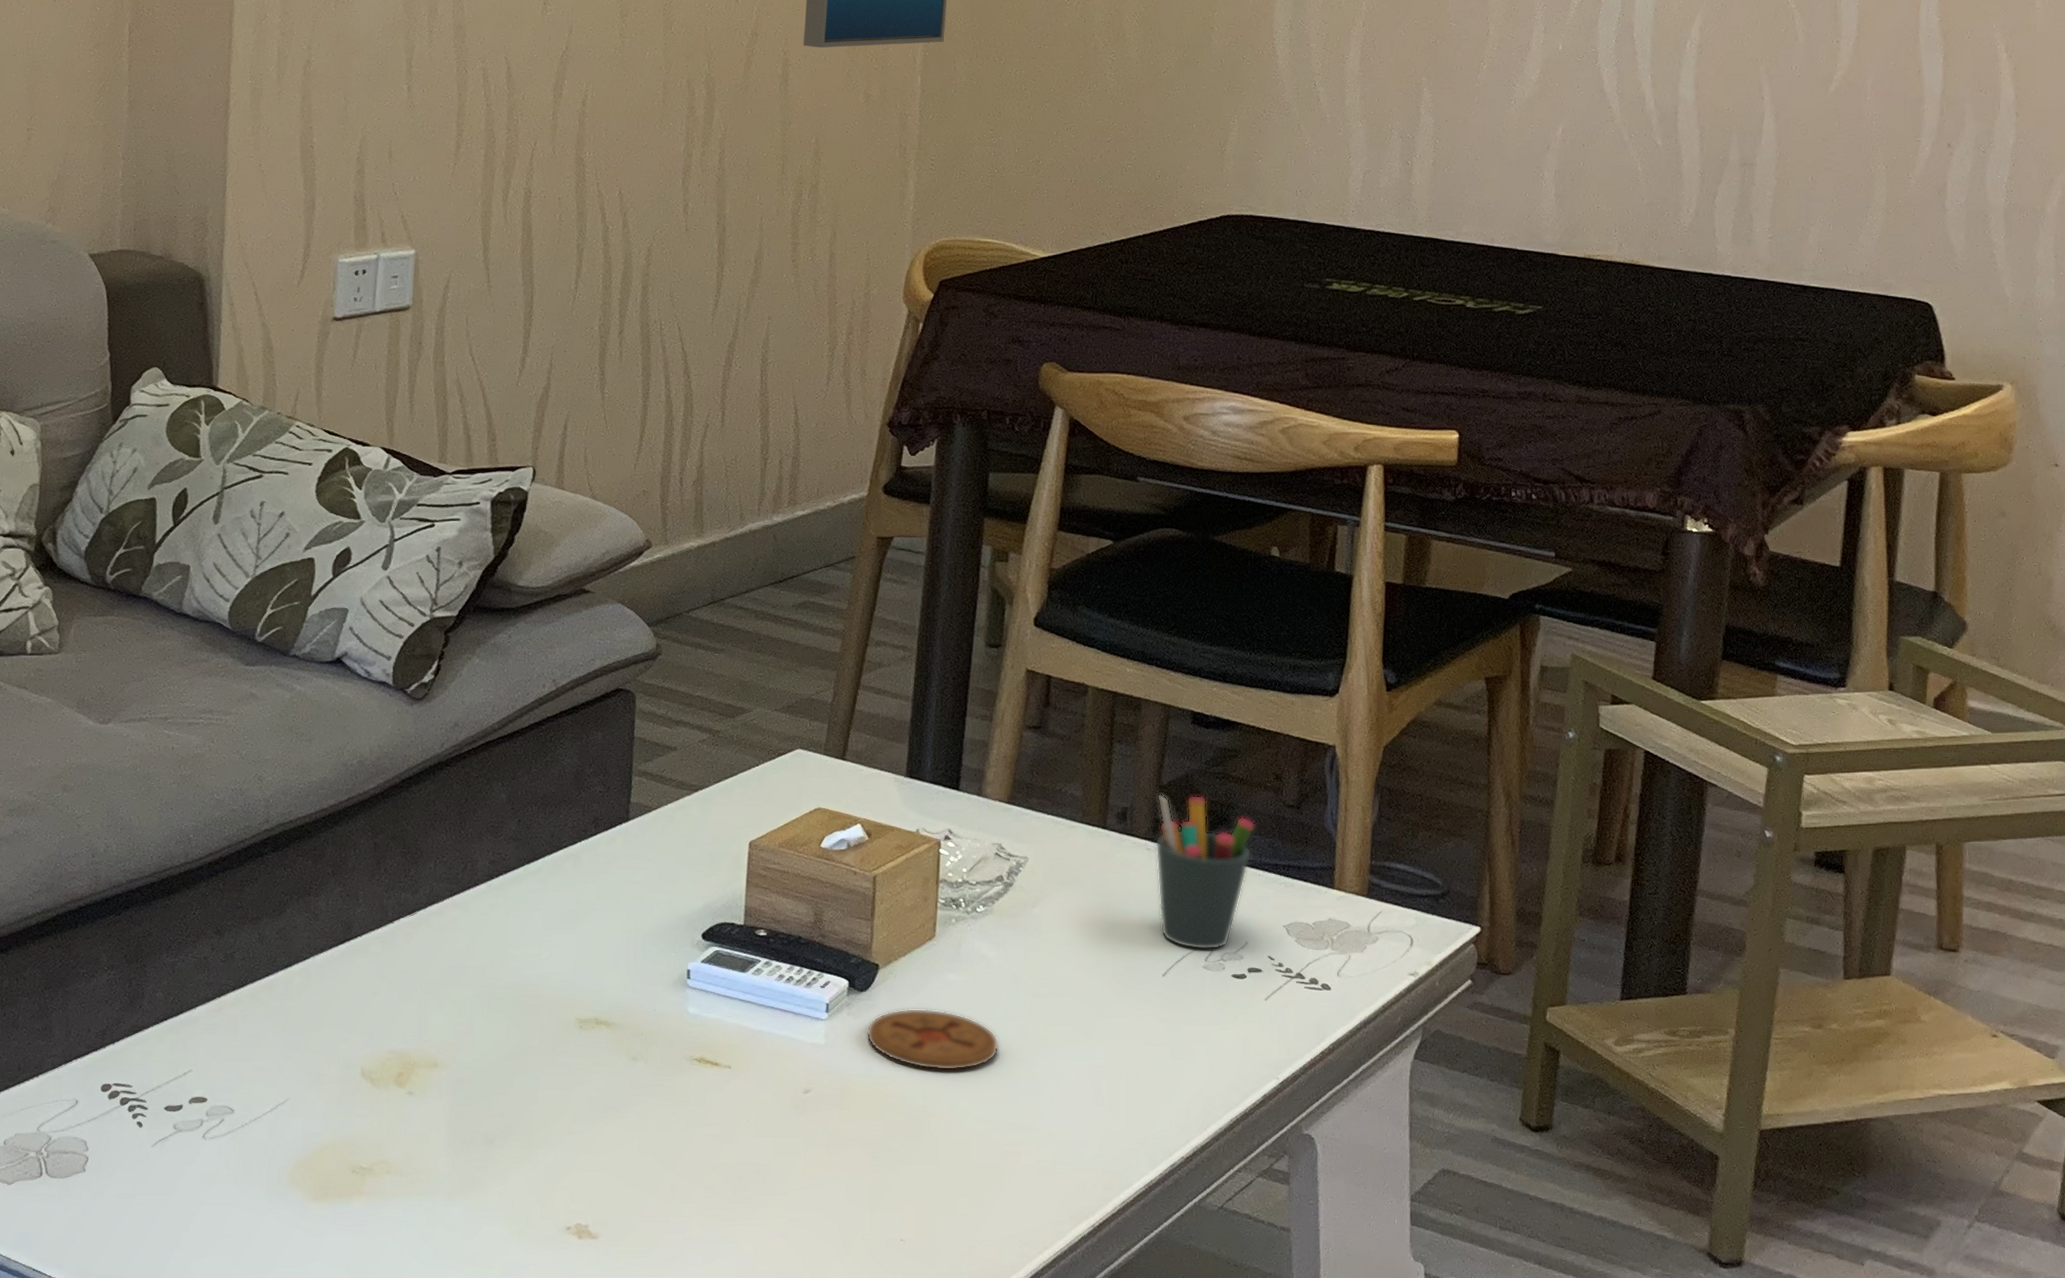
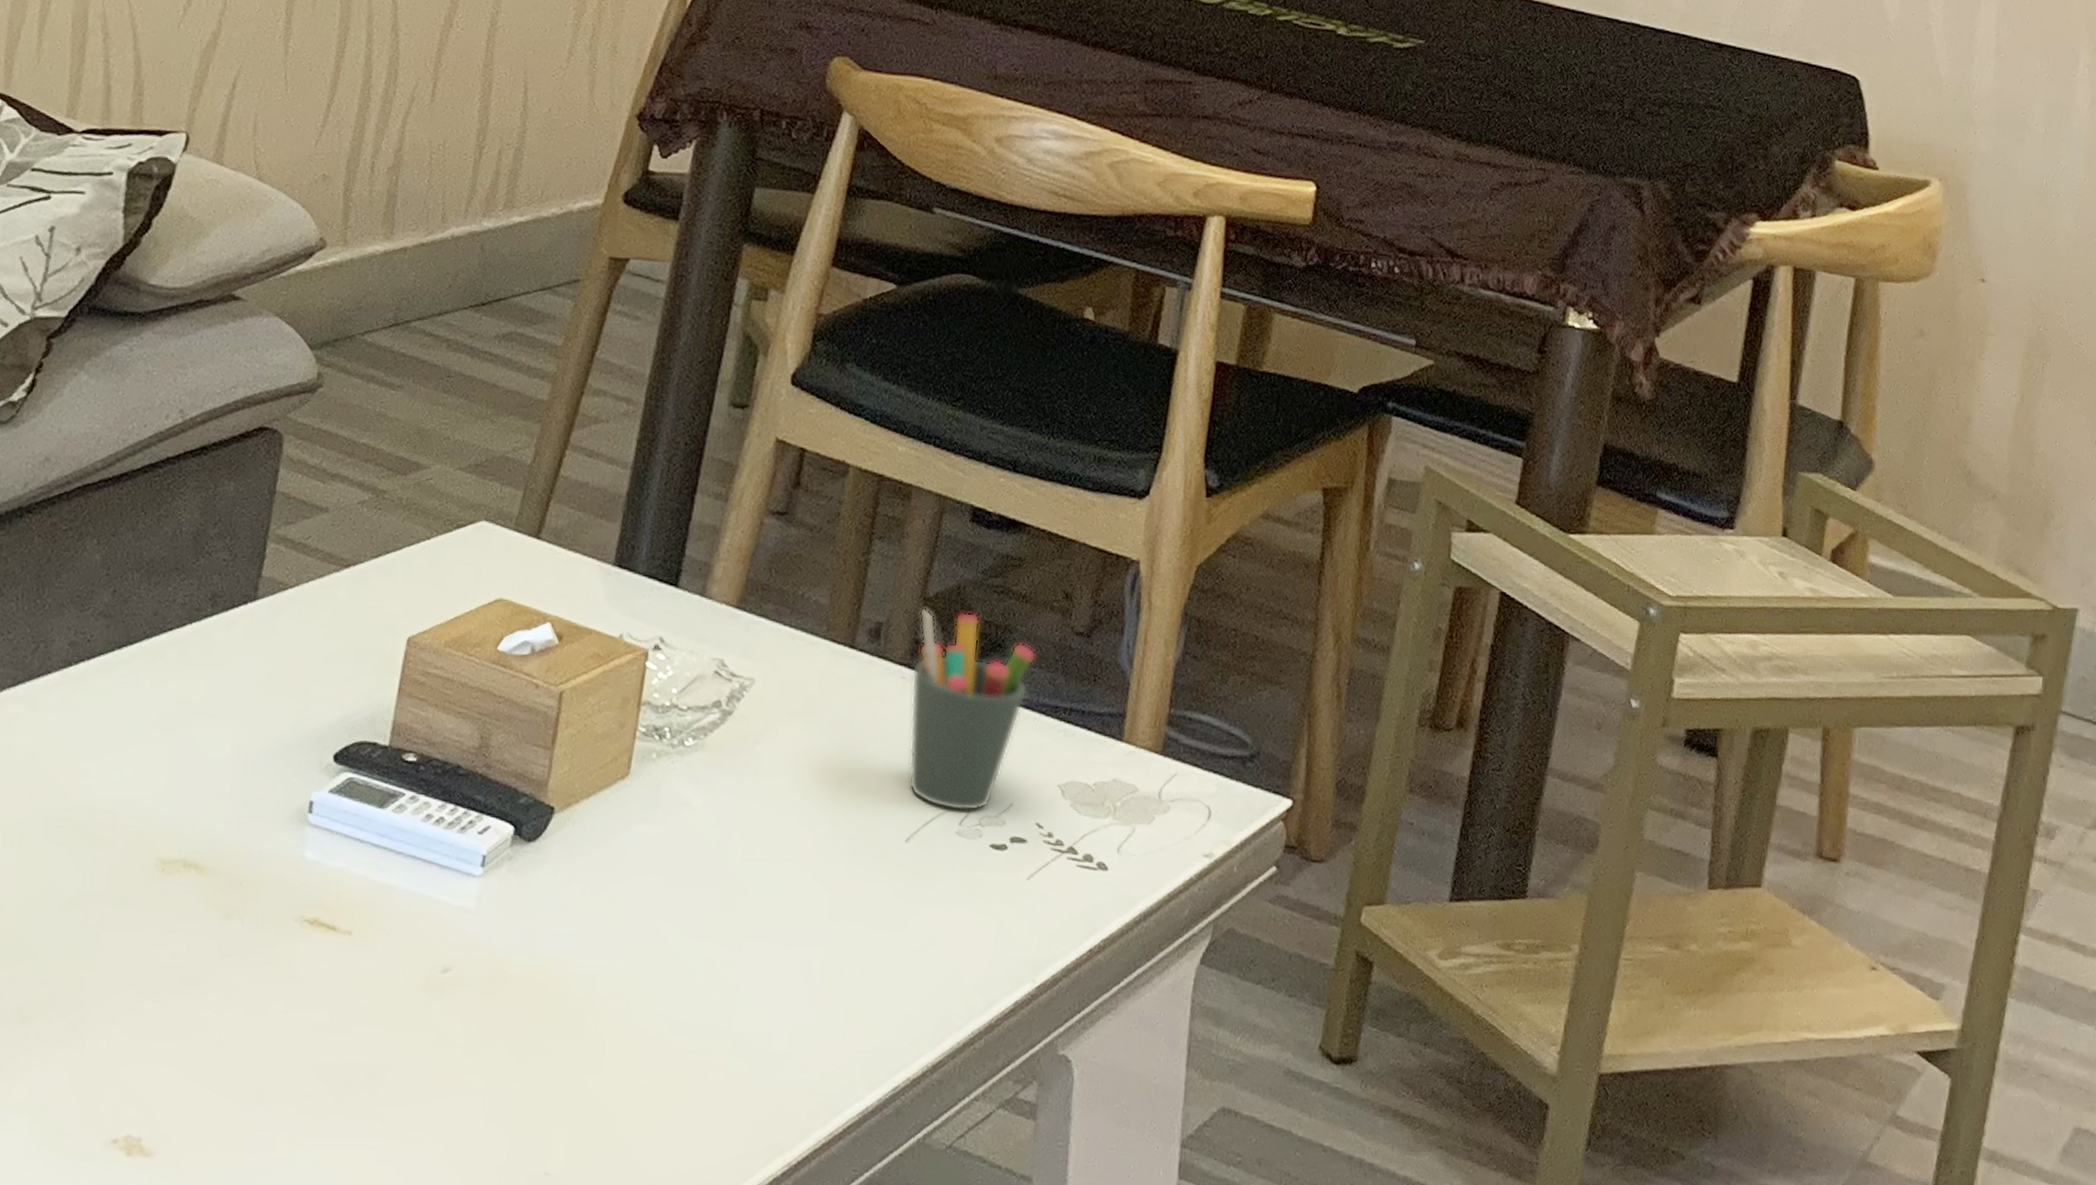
coaster: present [866,1008,999,1071] -> none [529,866,696,952]

